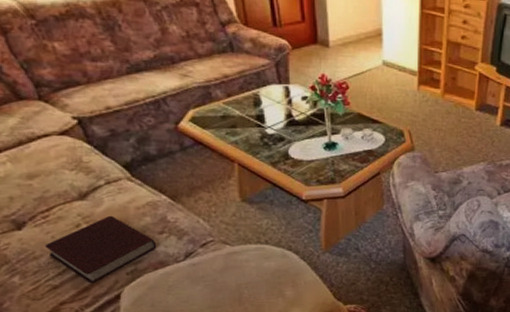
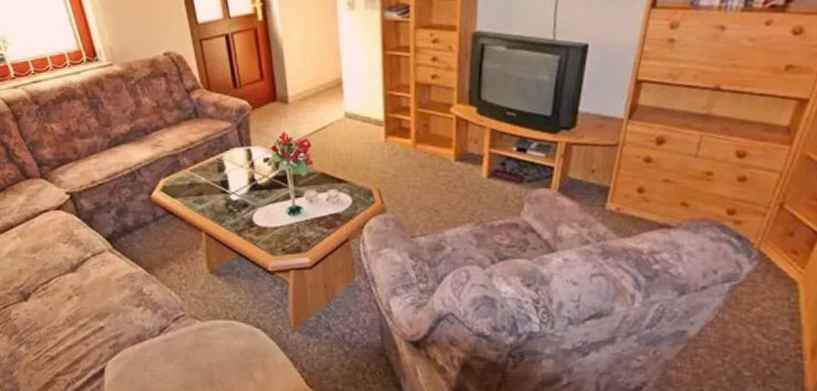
book: present [44,215,157,284] -> none [44,287,135,356]

